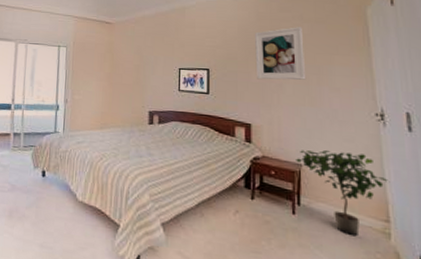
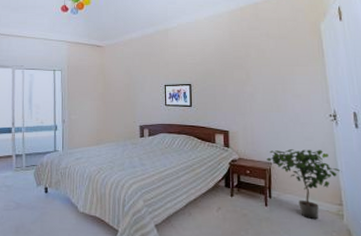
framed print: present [255,27,306,80] -> none [229,43,273,91]

